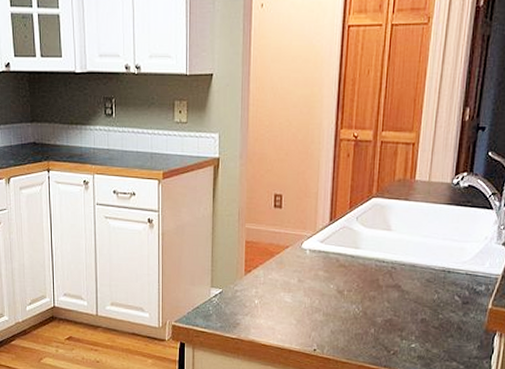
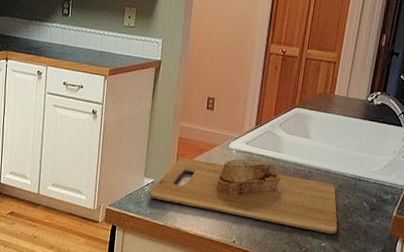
cutting board: none [219,258,428,334] -> present [150,157,338,235]

